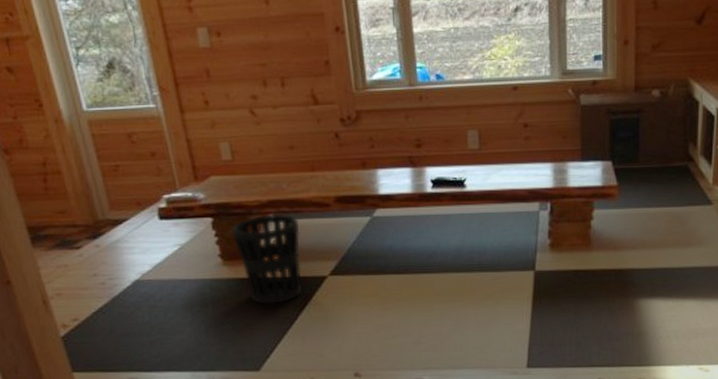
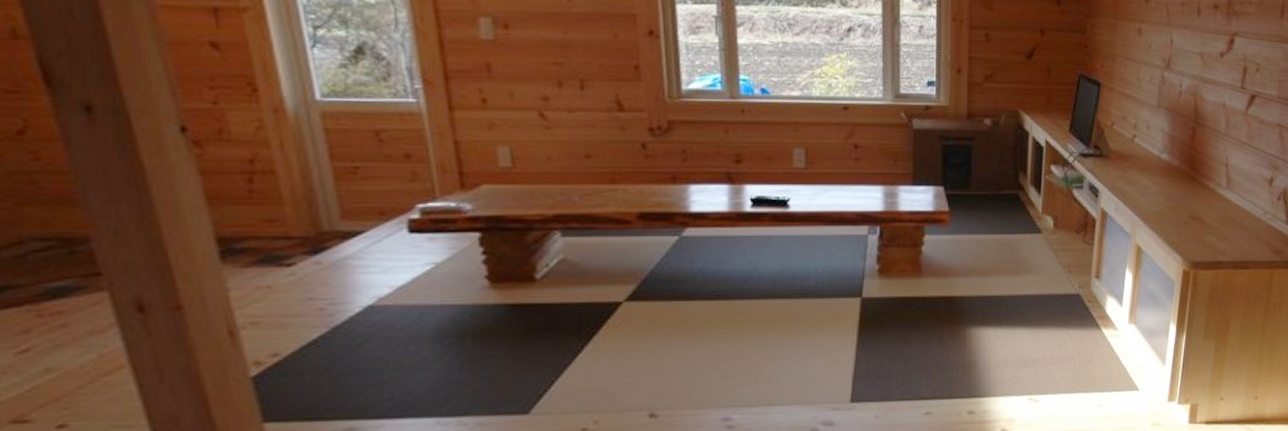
wastebasket: present [232,213,303,305] -> none [505,230,592,336]

